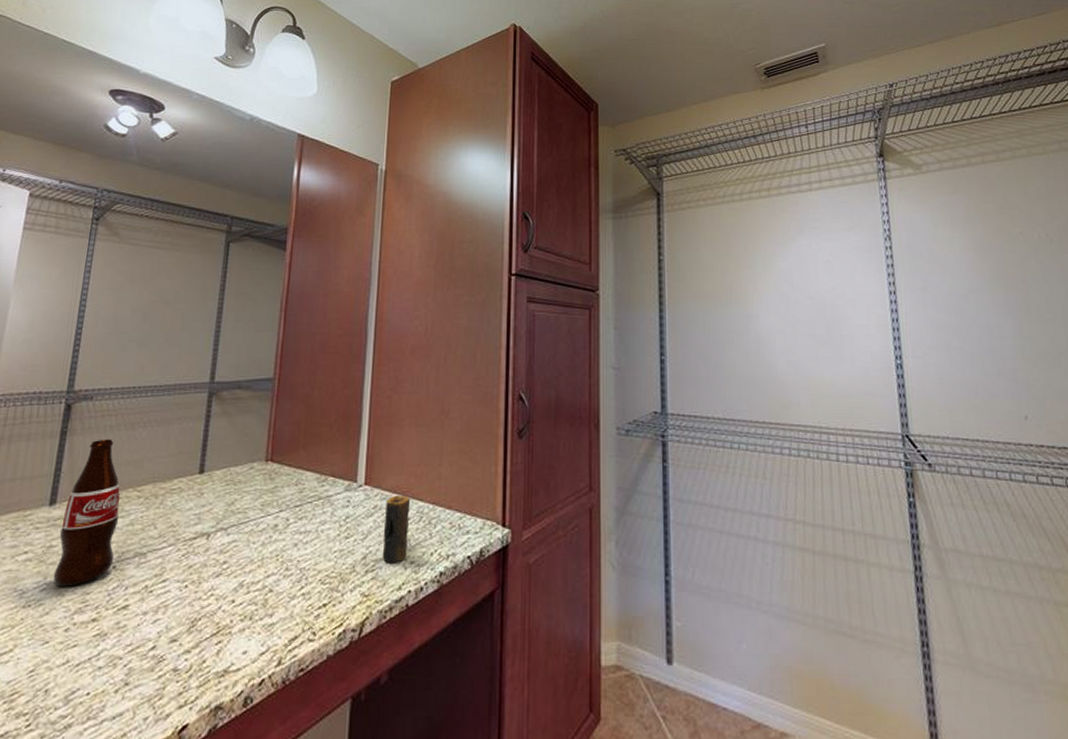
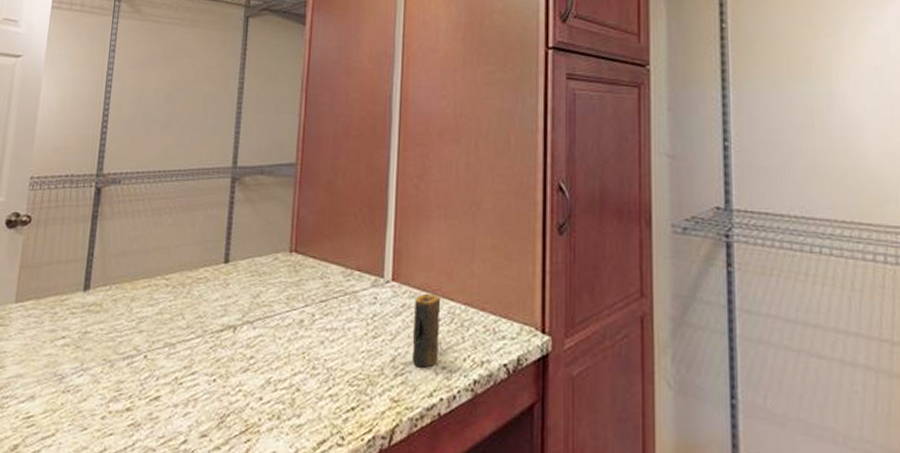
bottle: present [53,439,121,587] -> none [89,224,150,374]

